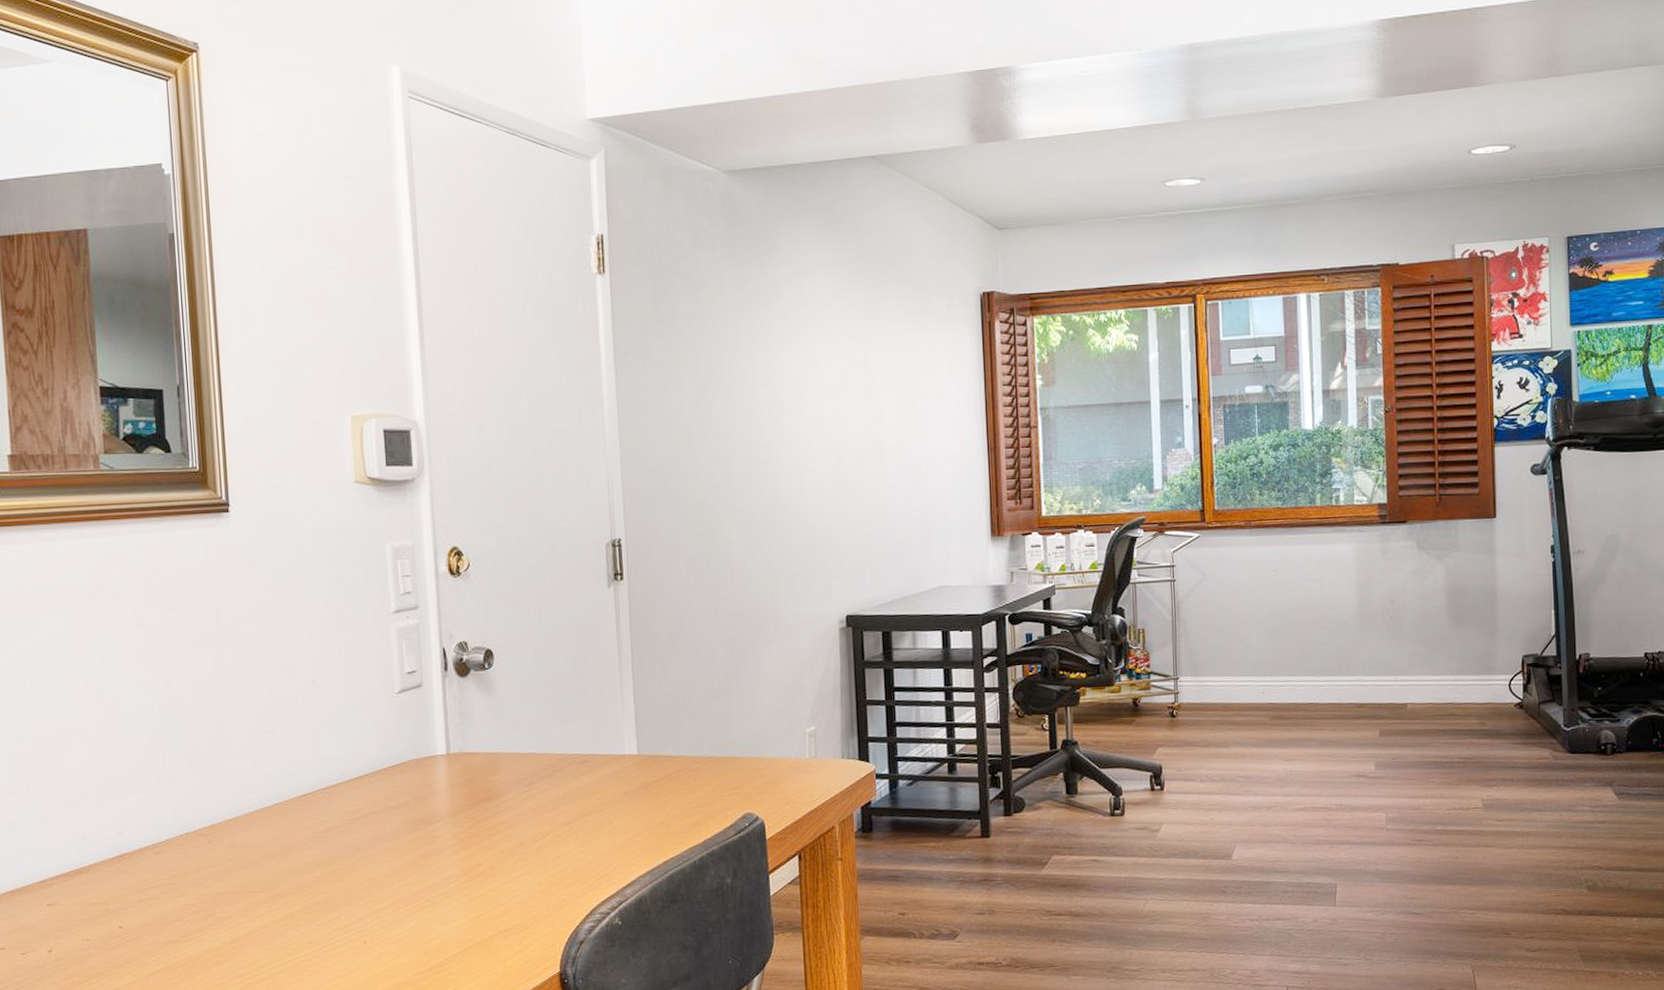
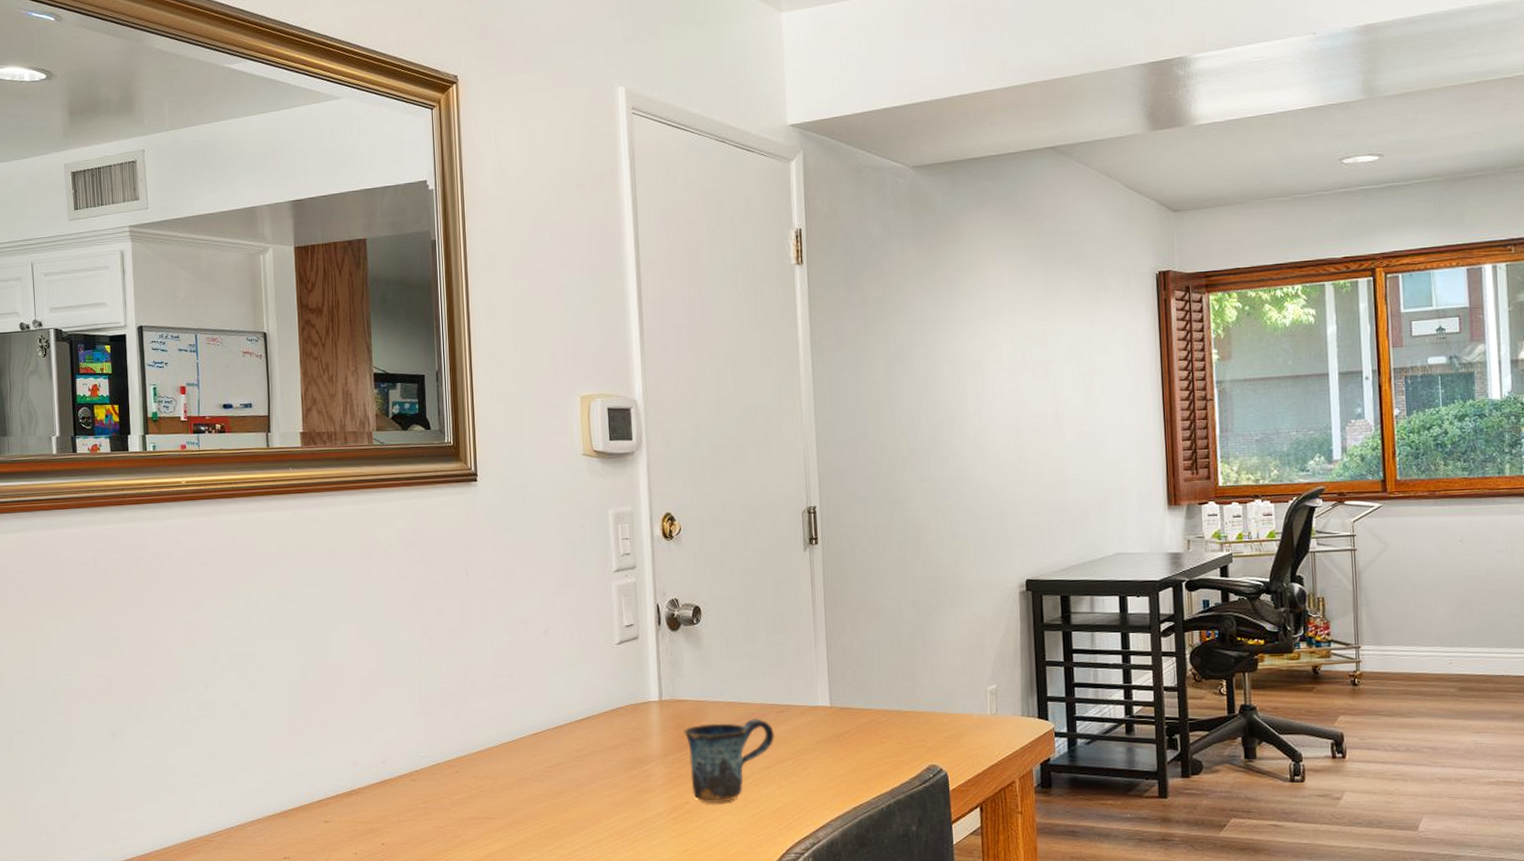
mug: none [475,770,578,865] -> present [684,719,775,804]

